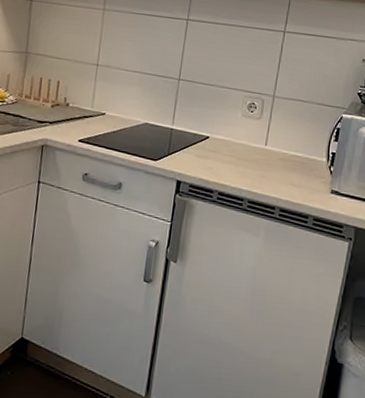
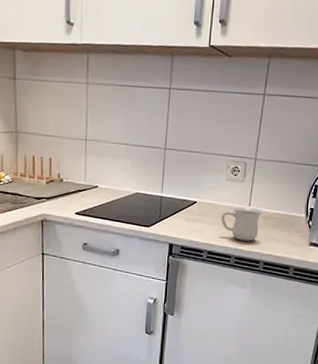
mug: none [234,145,279,184] -> present [221,206,262,241]

